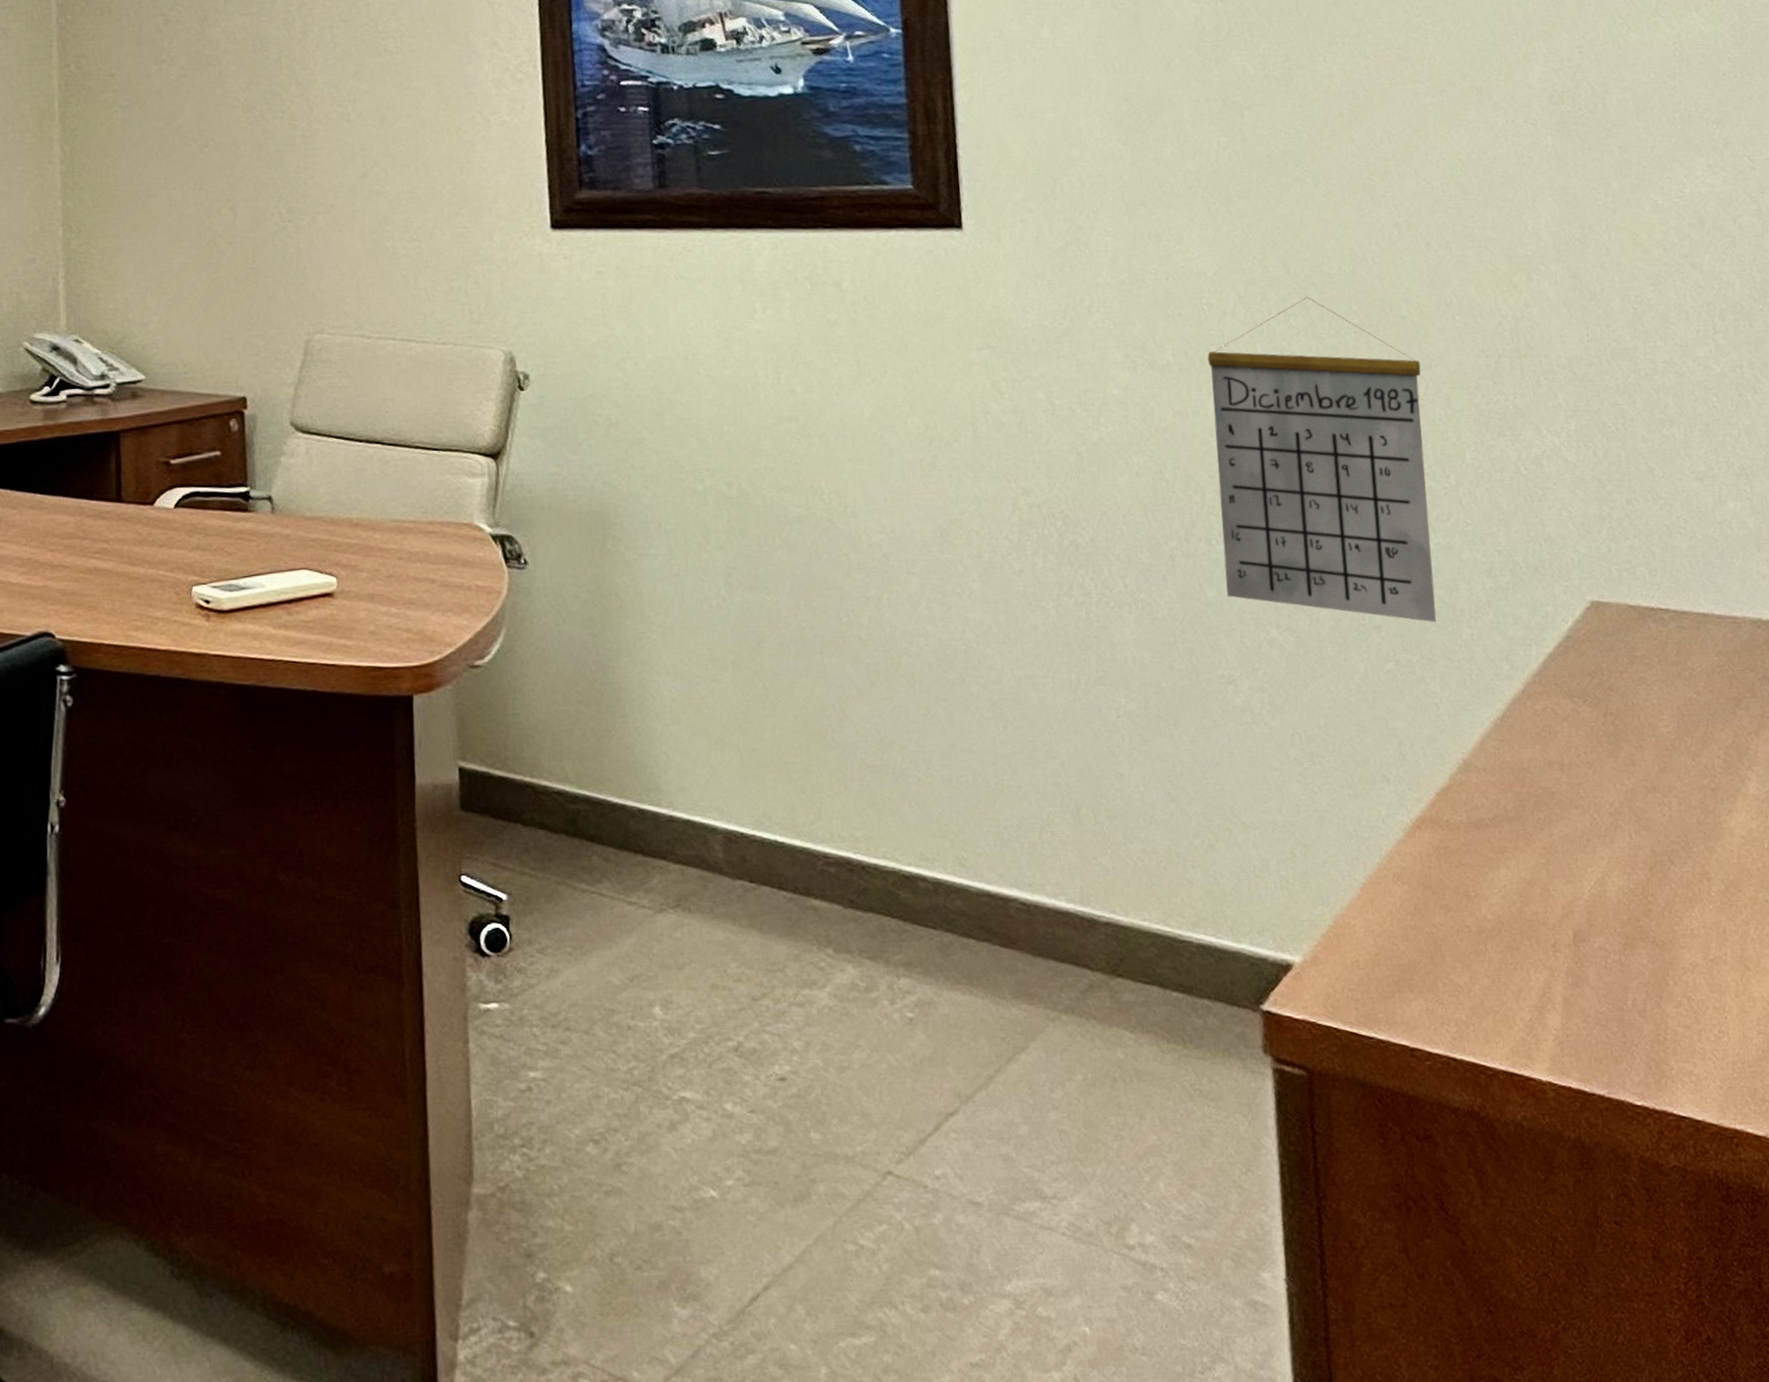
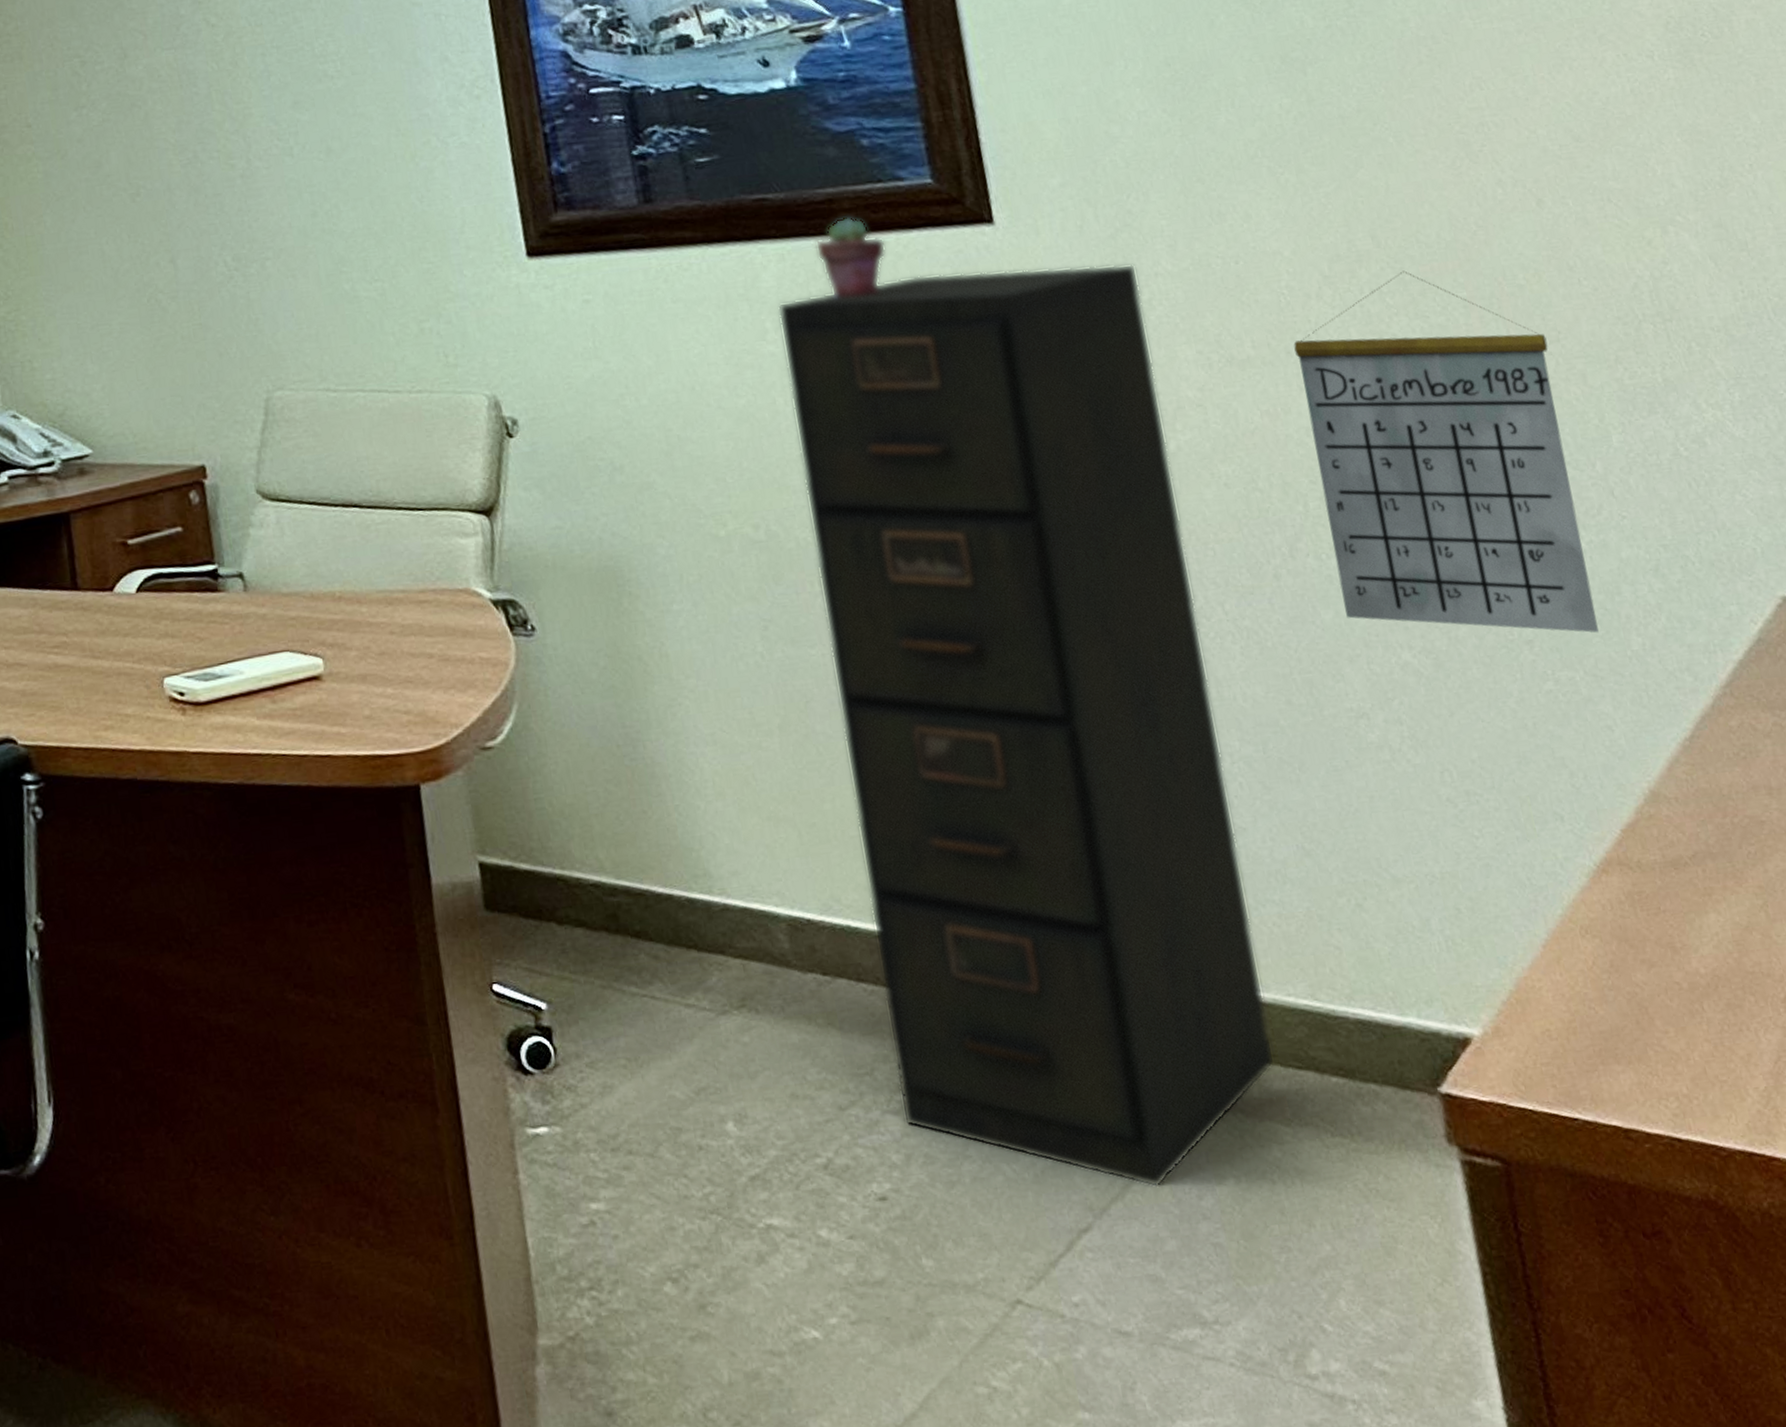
filing cabinet: none [767,270,1127,1080] -> present [778,263,1276,1188]
potted succulent: none [805,213,867,286] -> present [815,216,887,298]

